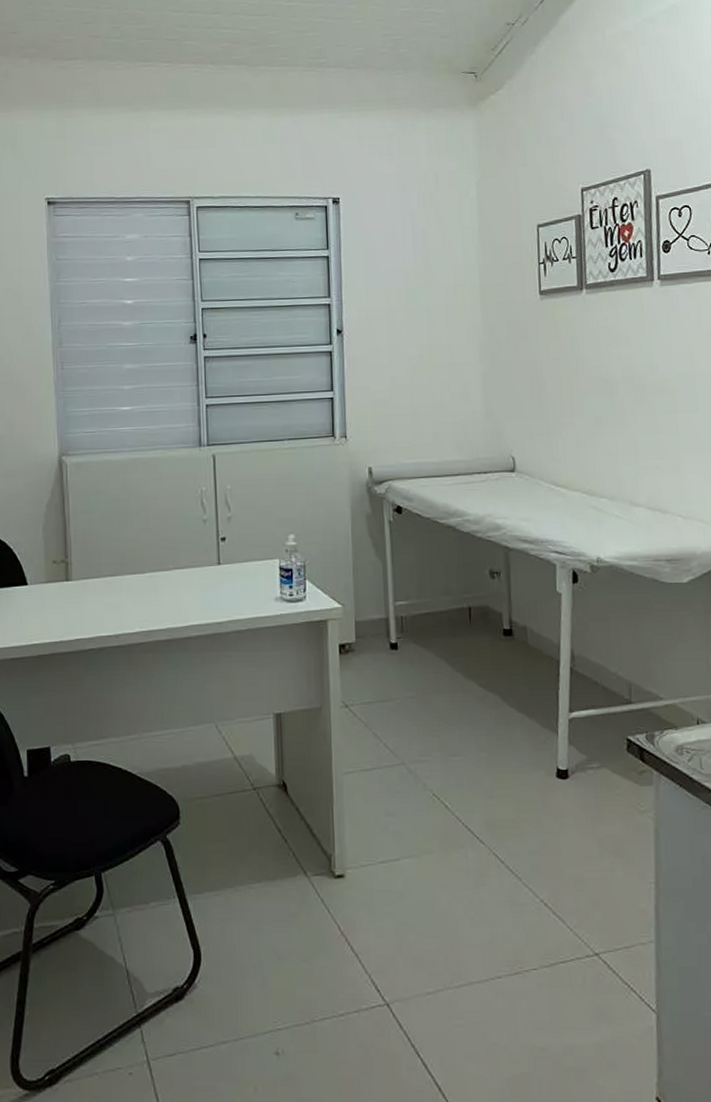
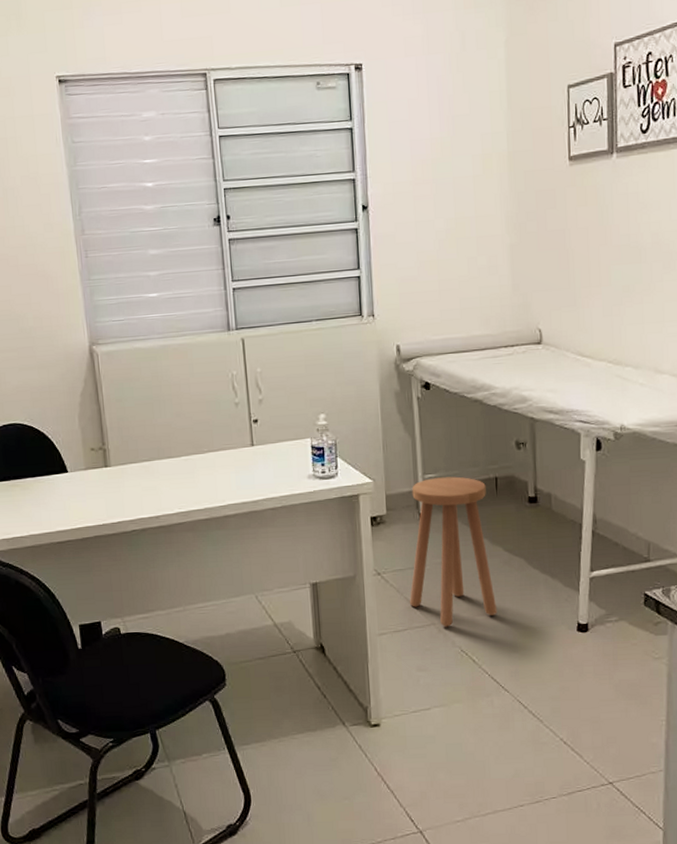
stool: none [379,605,472,768] -> present [410,476,498,627]

